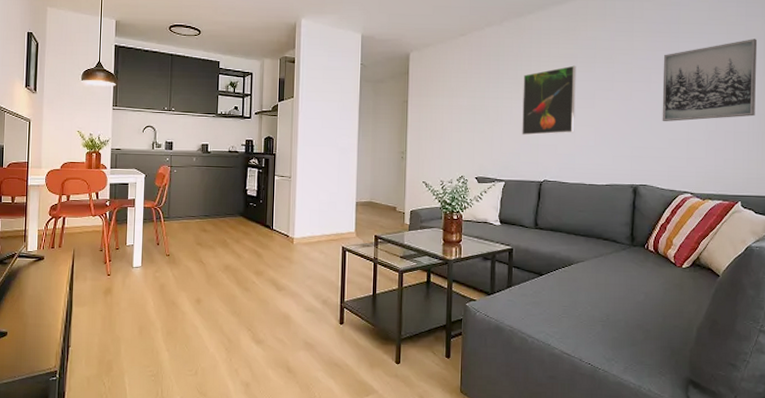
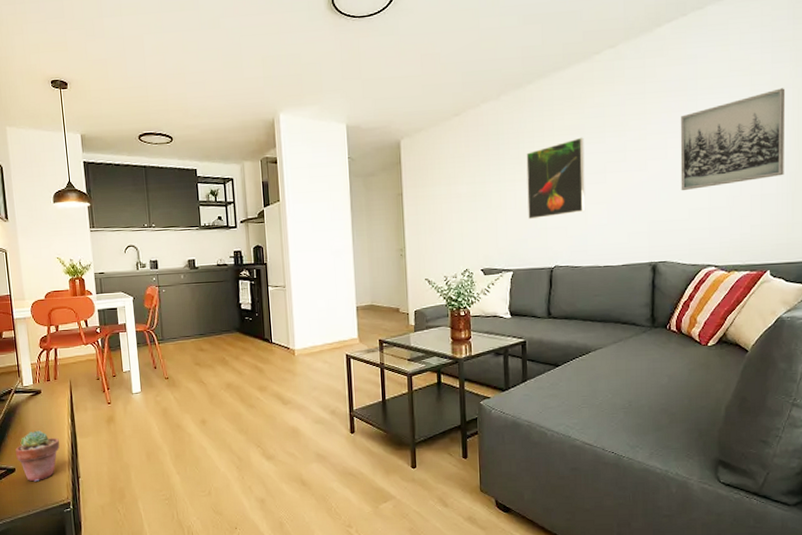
potted succulent: none [10,296,55,347] -> present [15,430,60,482]

